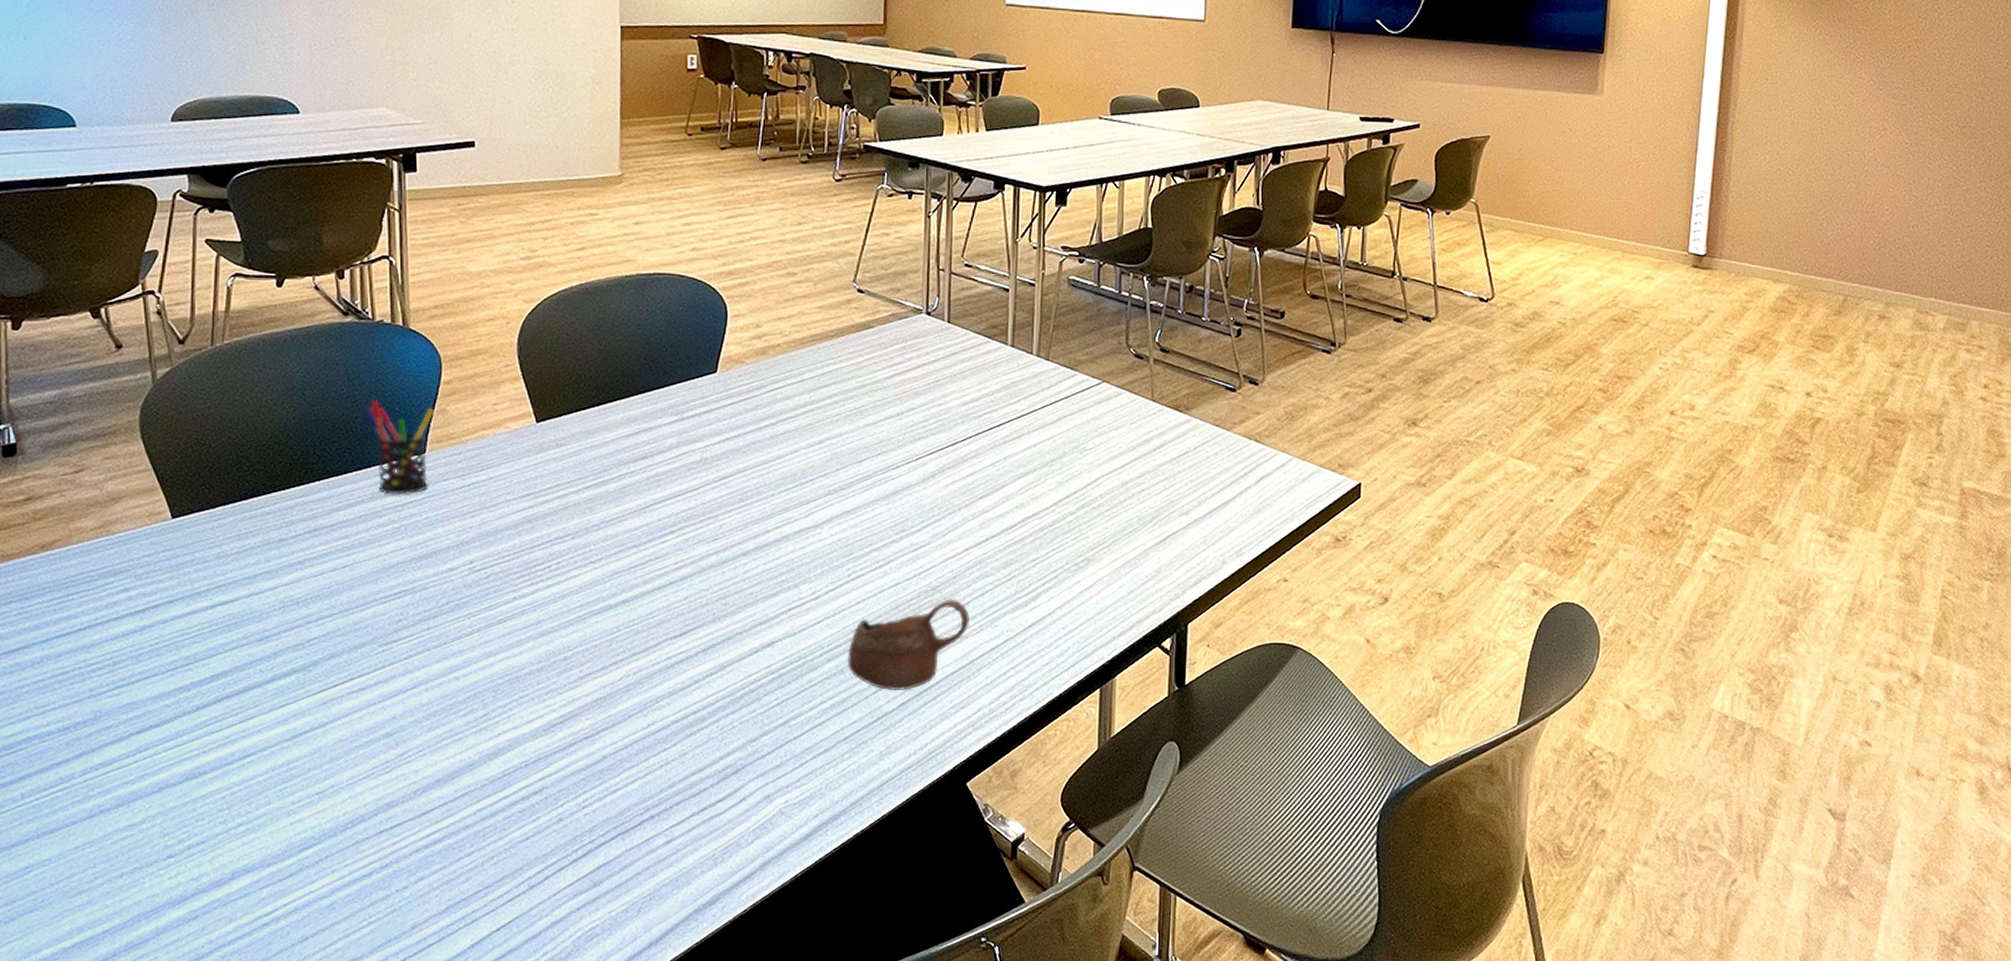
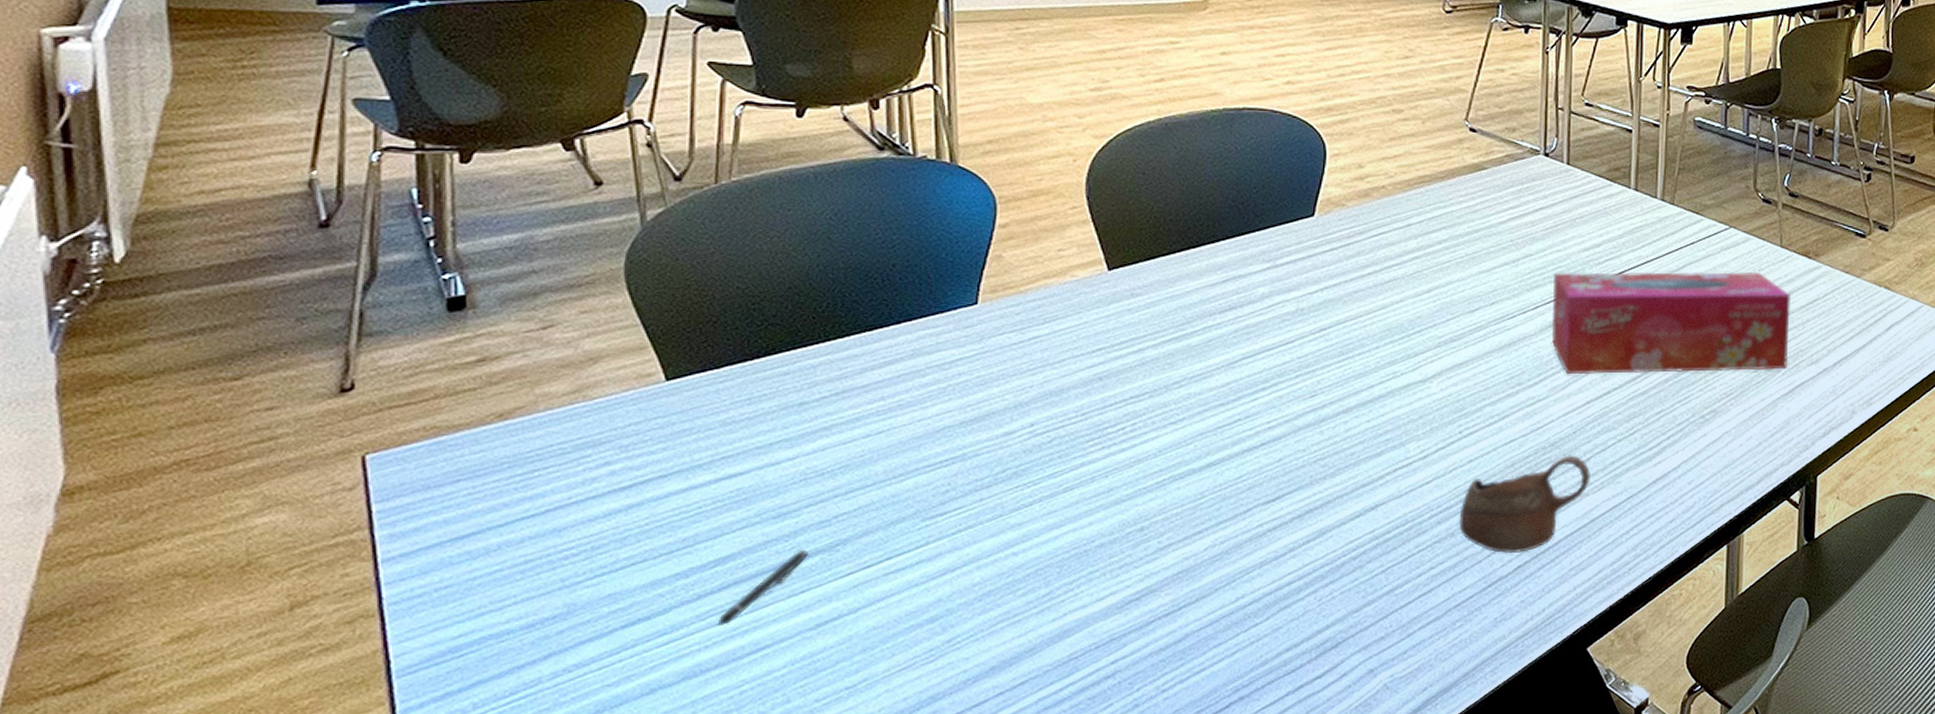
pen: none [212,670,286,734] -> present [717,550,808,626]
pen holder: present [364,400,434,494] -> none [903,245,988,350]
tissue box: none [933,424,1162,523] -> present [1551,271,1791,375]

